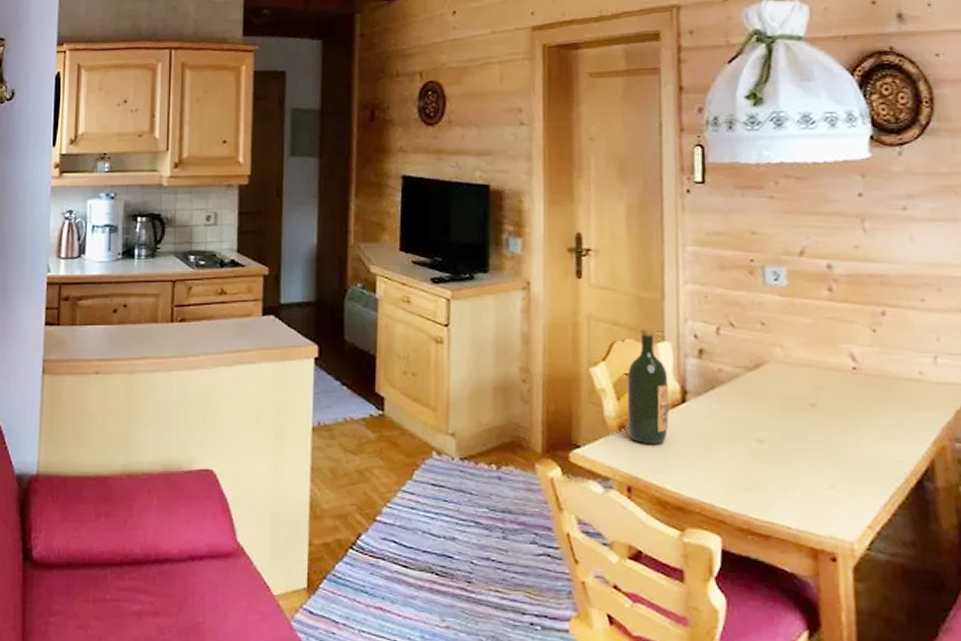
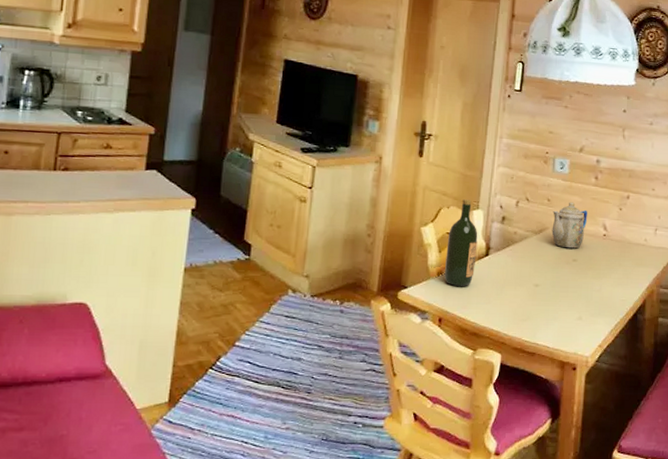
teapot: none [771,324,824,389] -> present [552,202,587,249]

